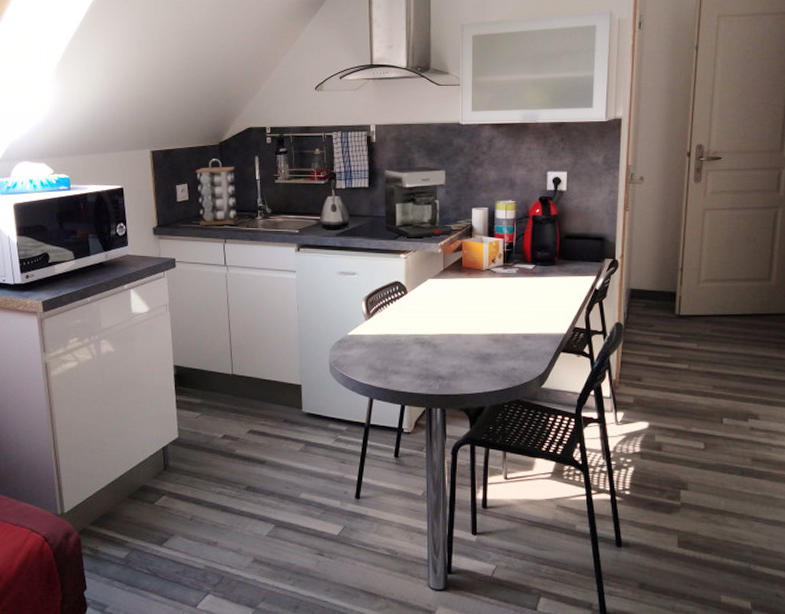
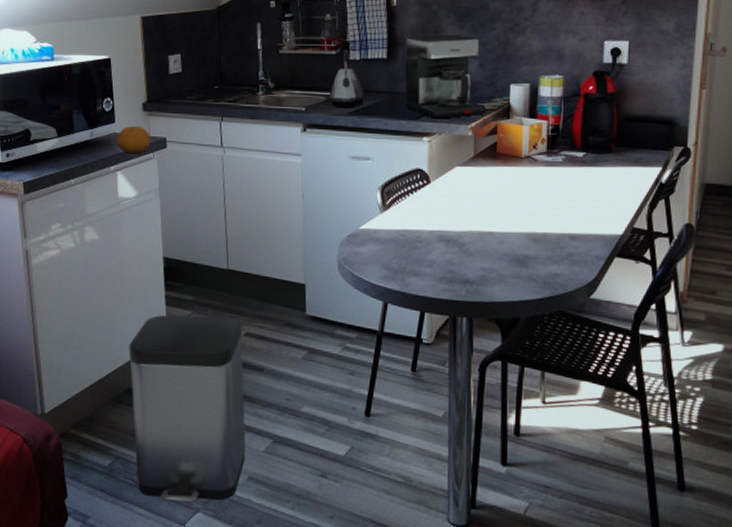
fruit: none [130,248,161,274] -> present [117,125,151,154]
pedal bin: none [143,416,251,587] -> present [128,315,246,502]
spice rack: present [196,159,238,226] -> none [190,26,237,102]

